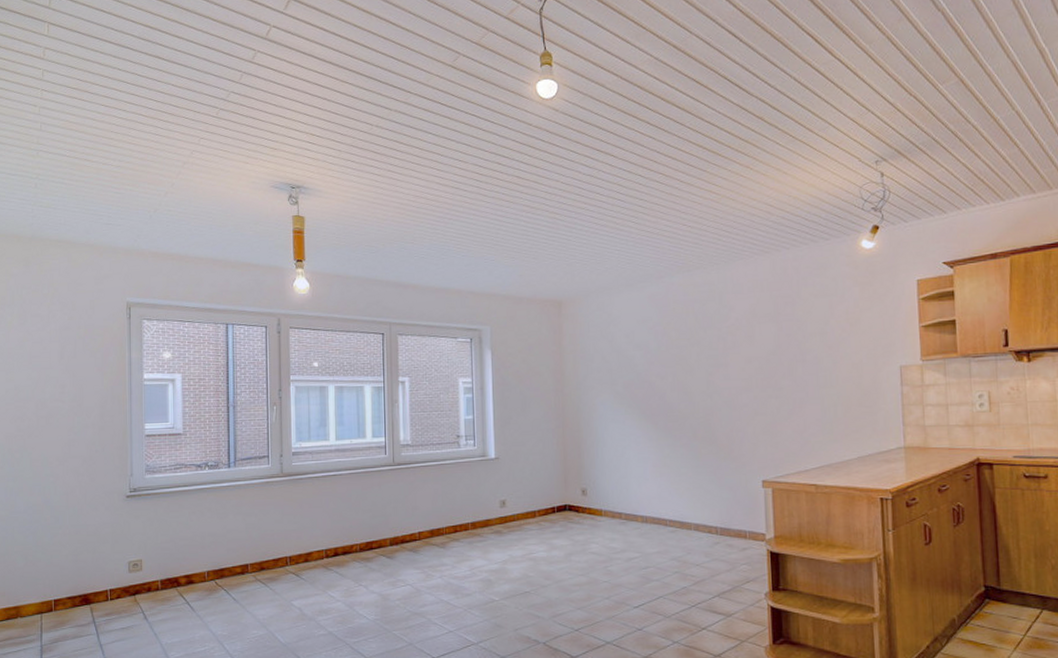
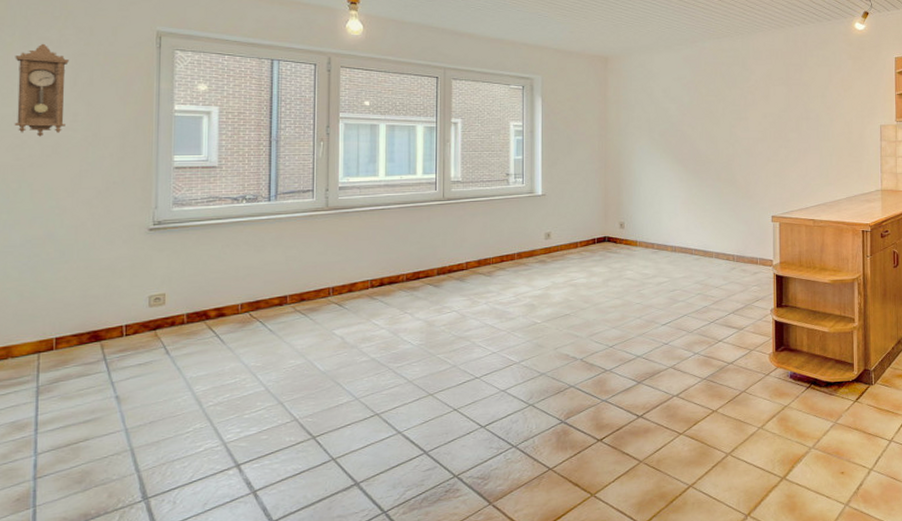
pendulum clock: none [14,320,56,409] -> present [14,43,69,137]

